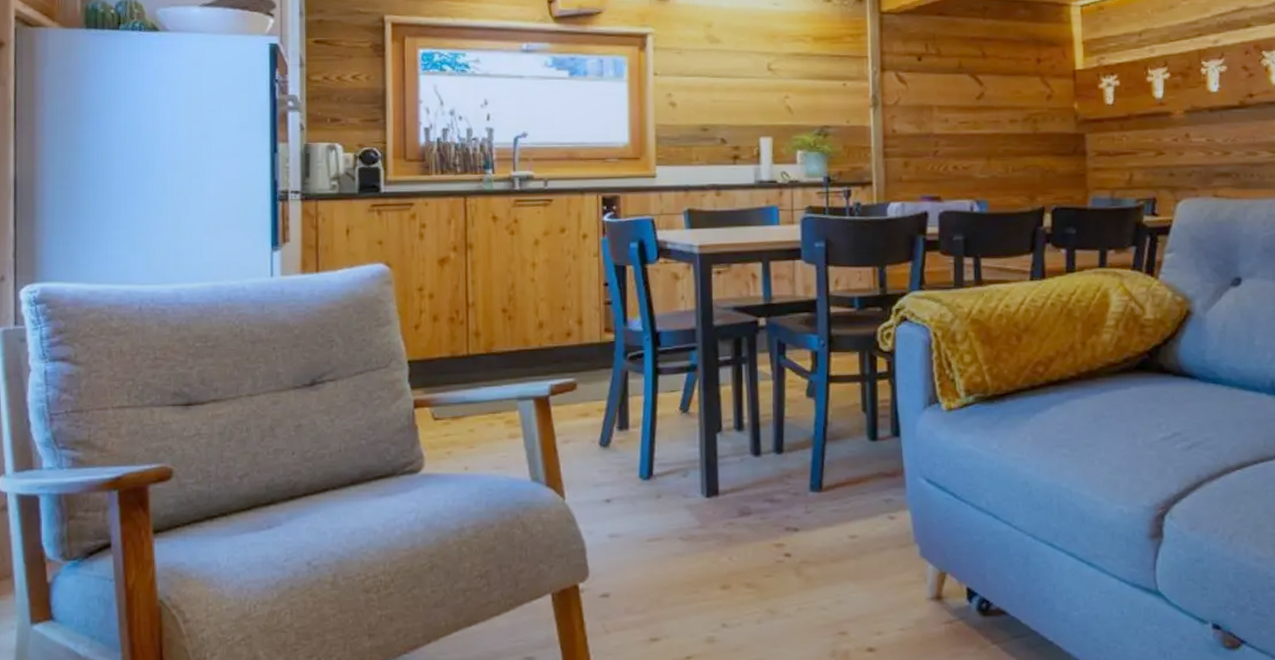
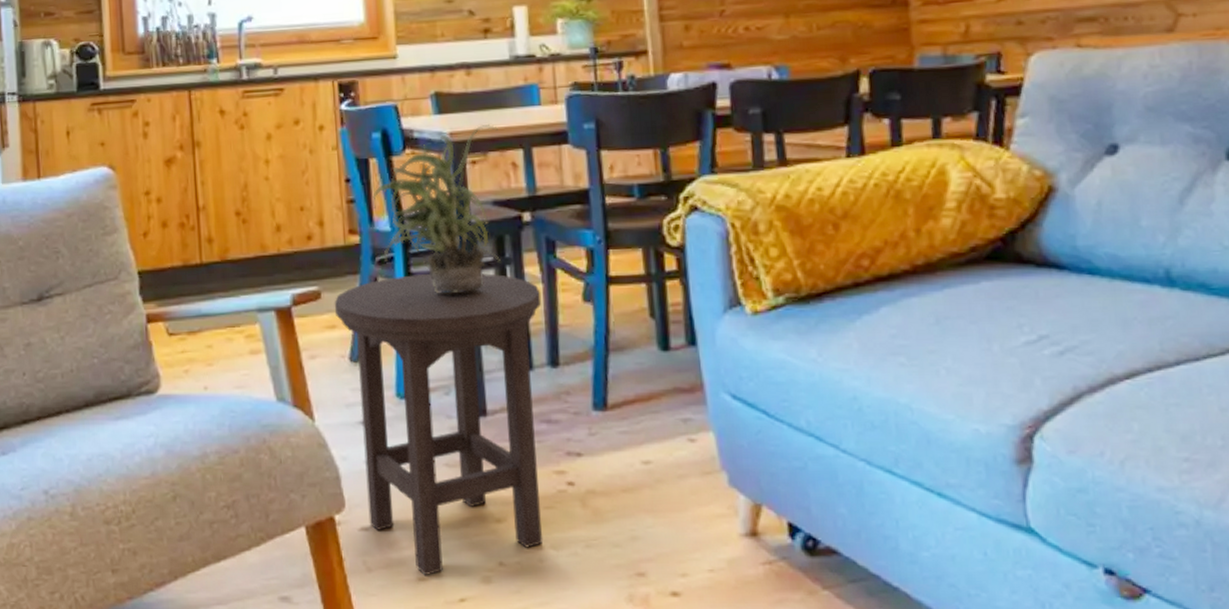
stool: none [588,369,771,637] -> present [334,272,542,576]
potted plant: none [627,240,741,388] -> present [372,125,500,294]

